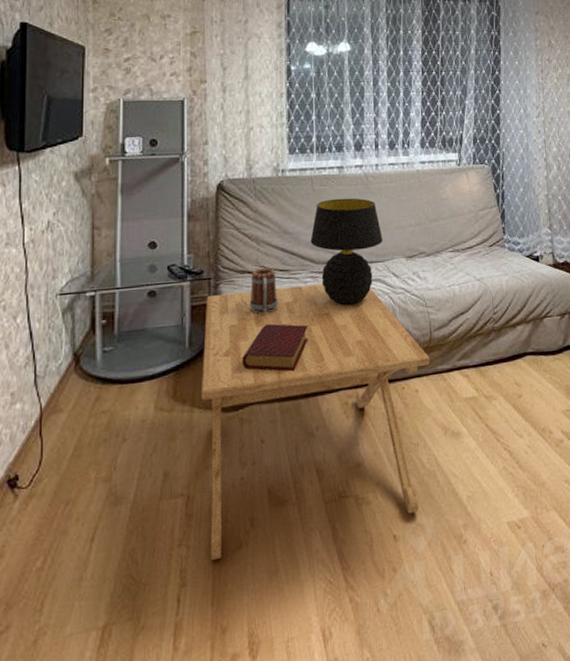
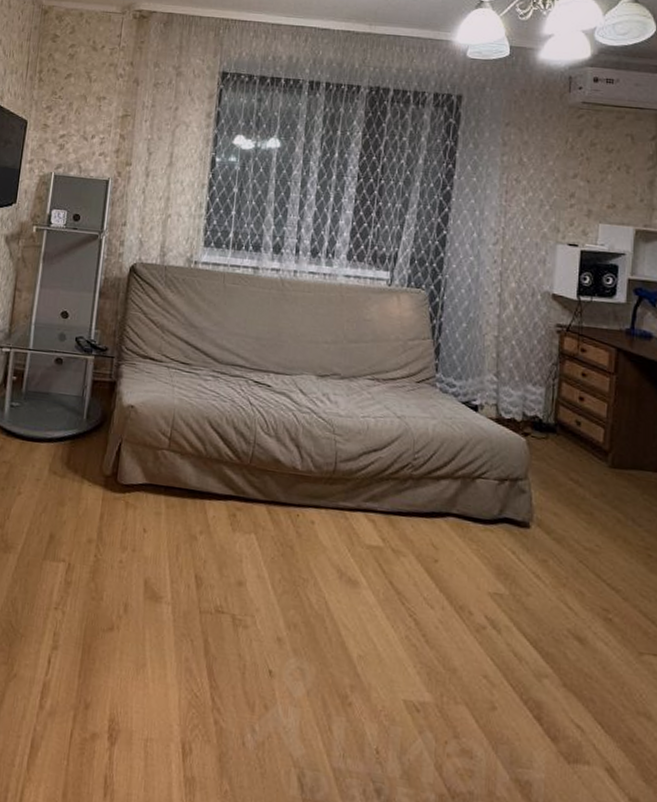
side table: present [202,284,430,560] -> none [82,374,332,654]
book: present [242,323,308,372] -> none [134,414,204,469]
mug: present [249,267,279,314] -> none [147,356,177,404]
table lamp: present [310,198,383,306] -> none [215,299,293,415]

